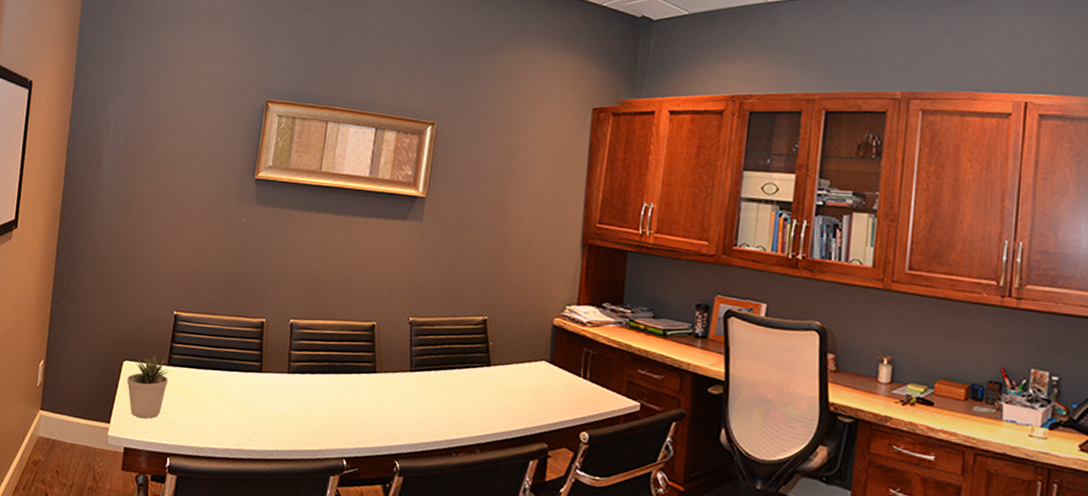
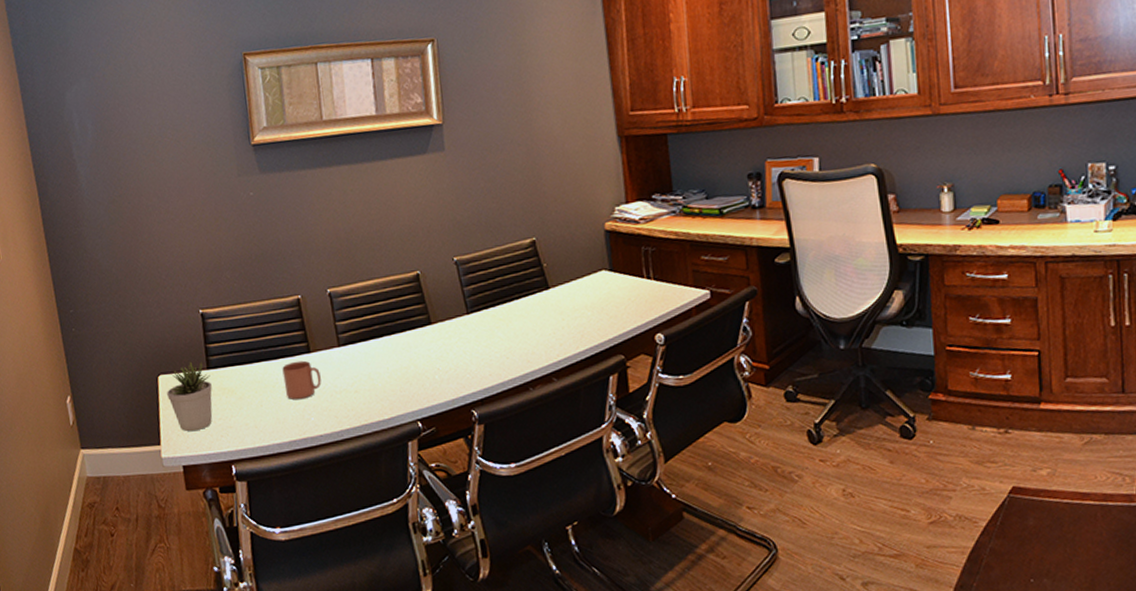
mug: none [231,377,266,413] -> present [282,360,322,400]

